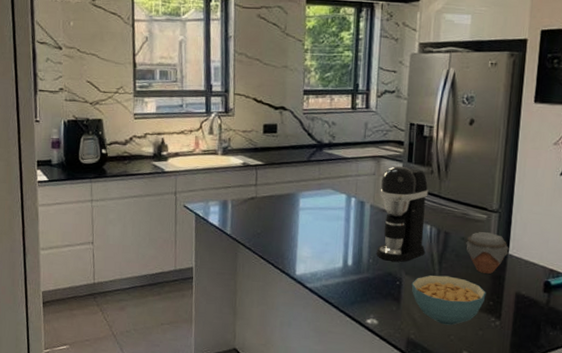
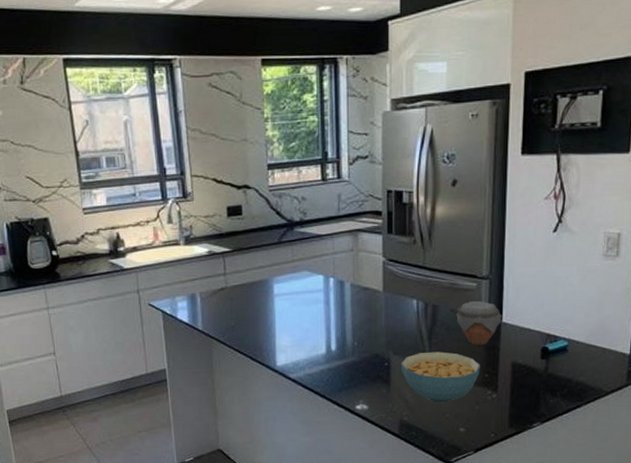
coffee maker: present [376,166,429,262] -> none [360,239,412,342]

